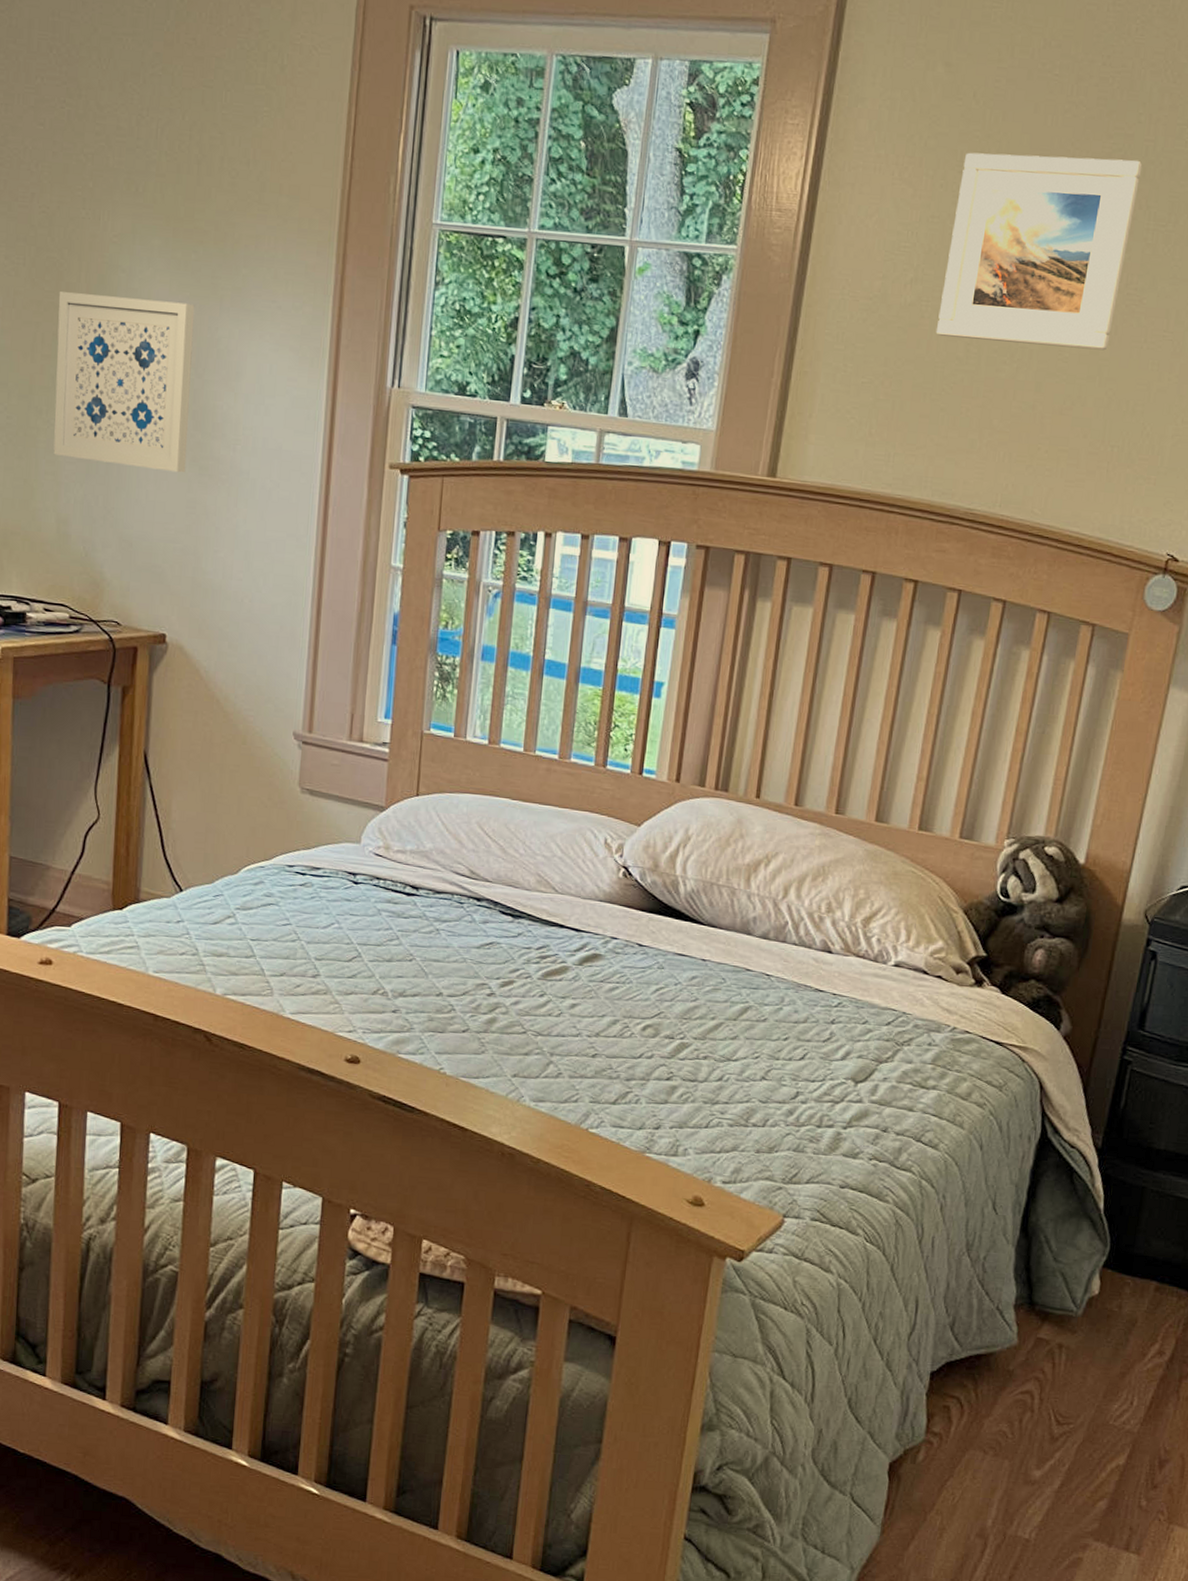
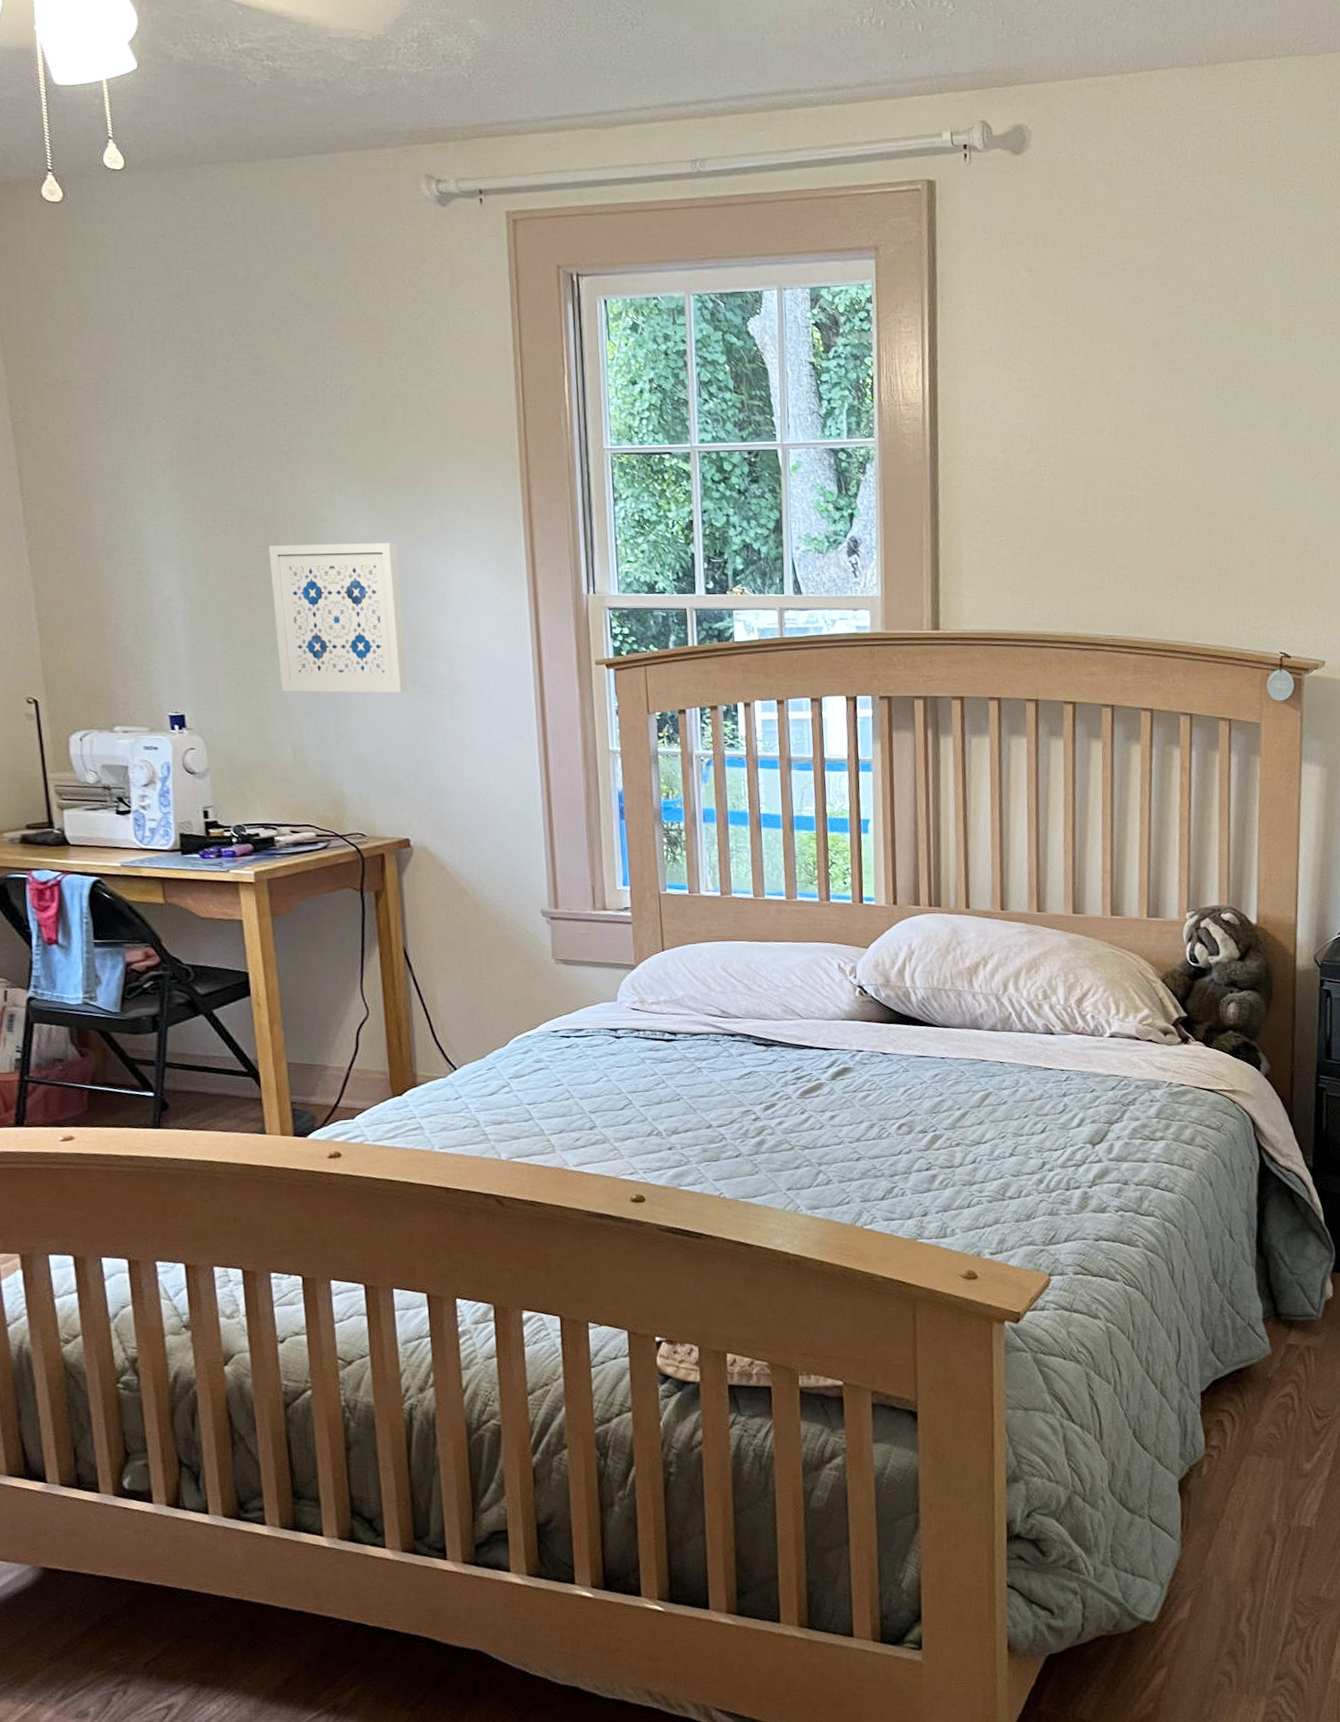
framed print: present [936,152,1143,351] -> none [1056,331,1205,495]

